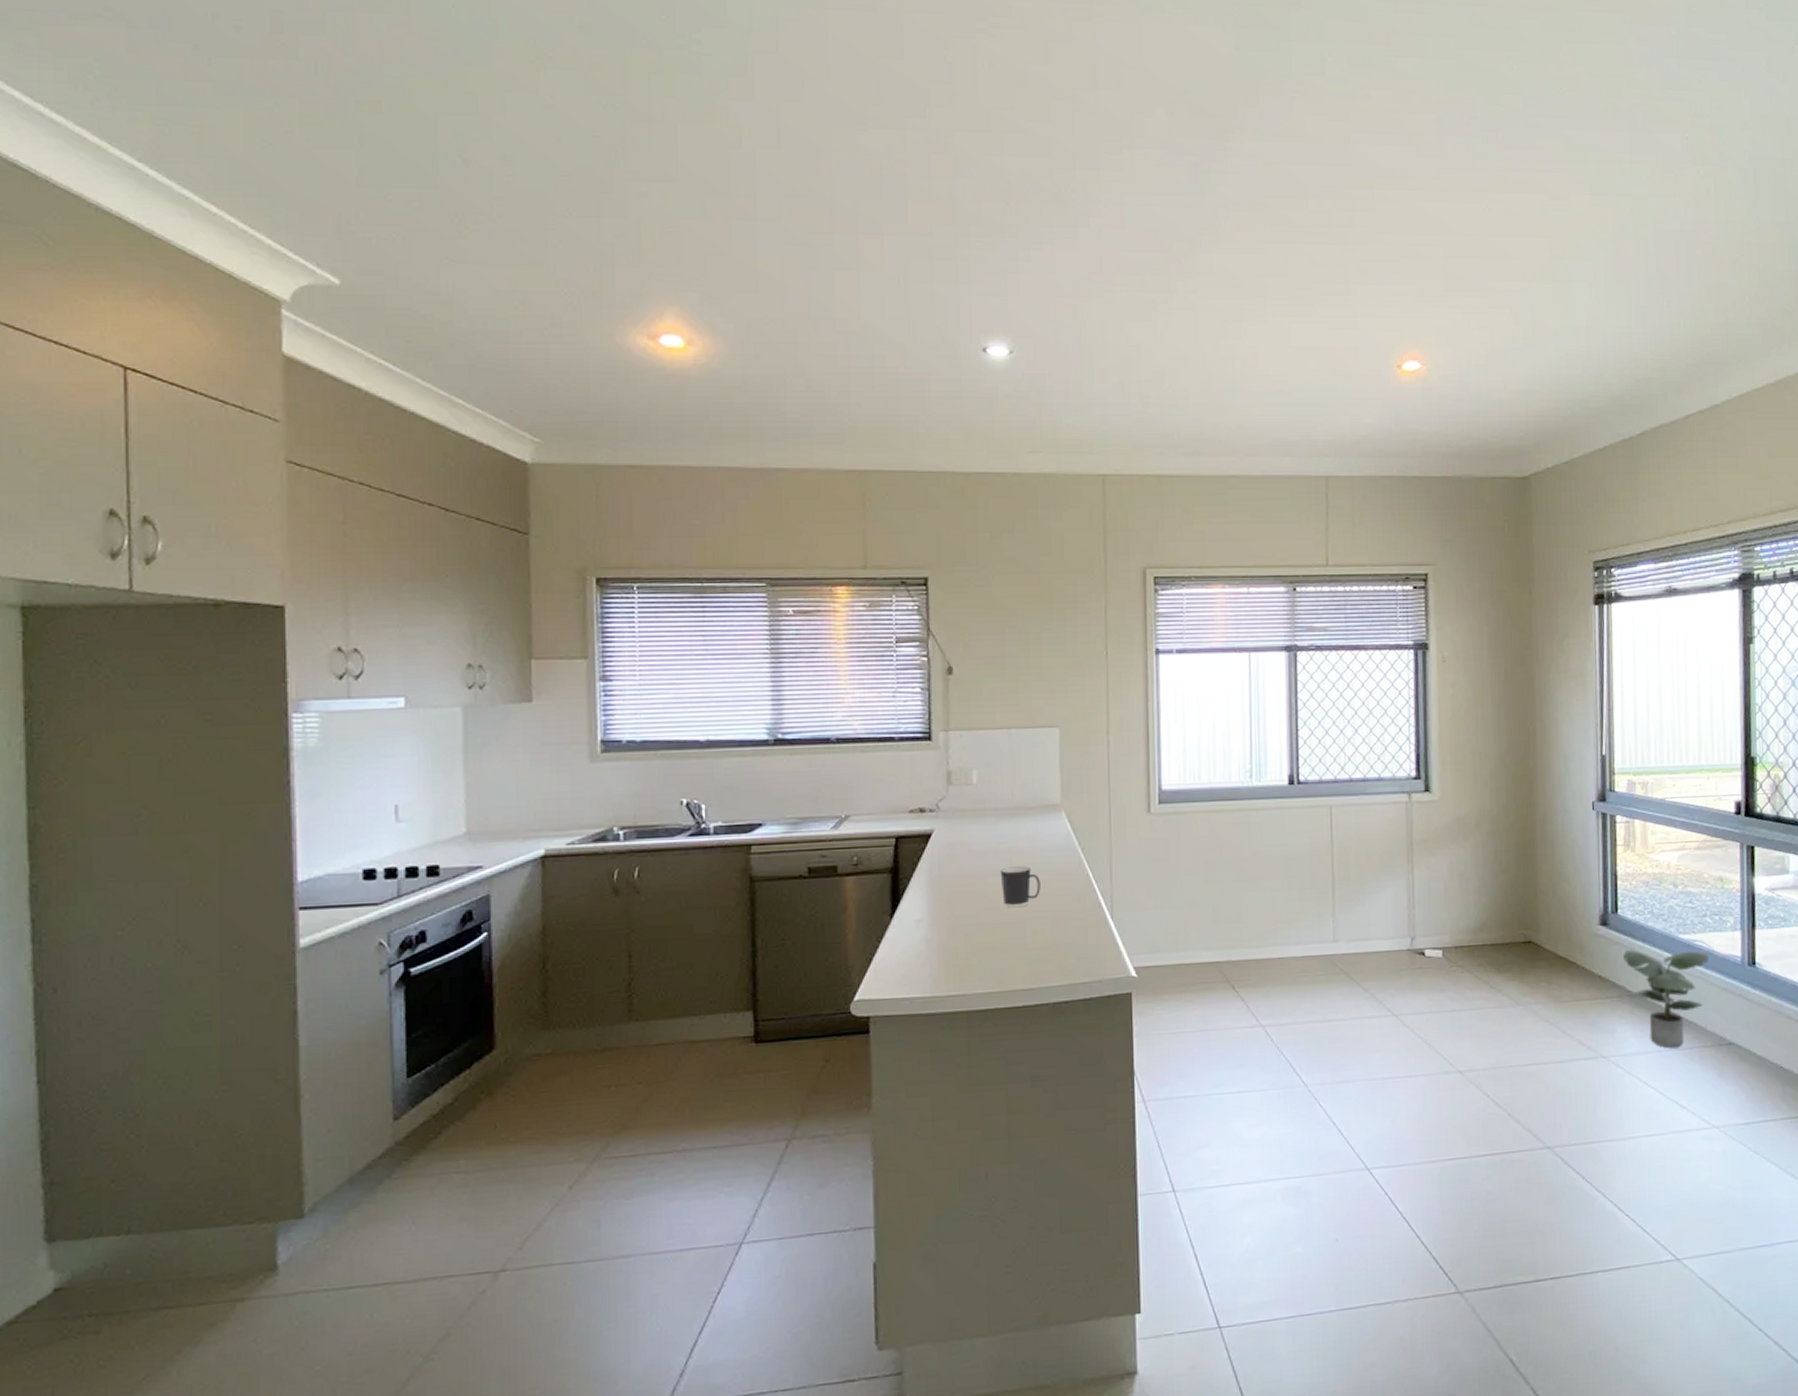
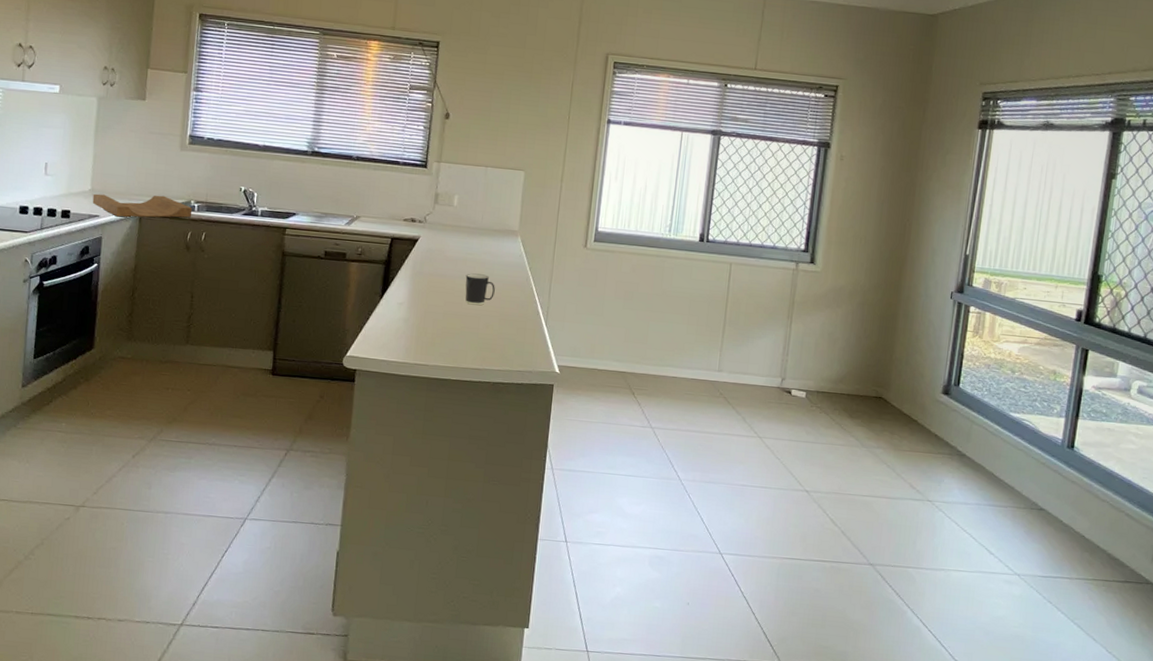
cutting board: none [470,826,617,864] -> present [92,193,193,218]
potted plant: present [1622,950,1710,1048] -> none [958,418,1034,505]

